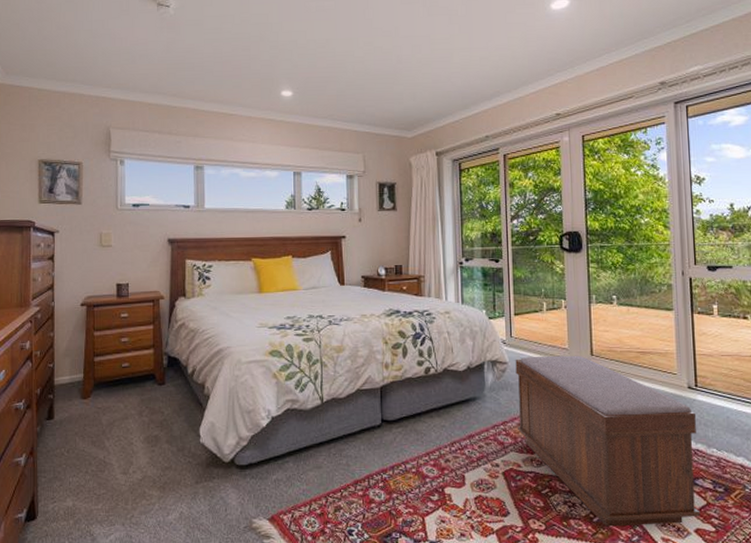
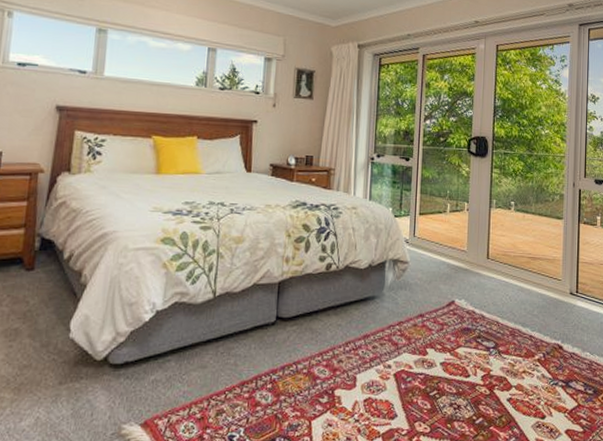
bench: present [515,355,701,527] -> none [412,256,574,429]

